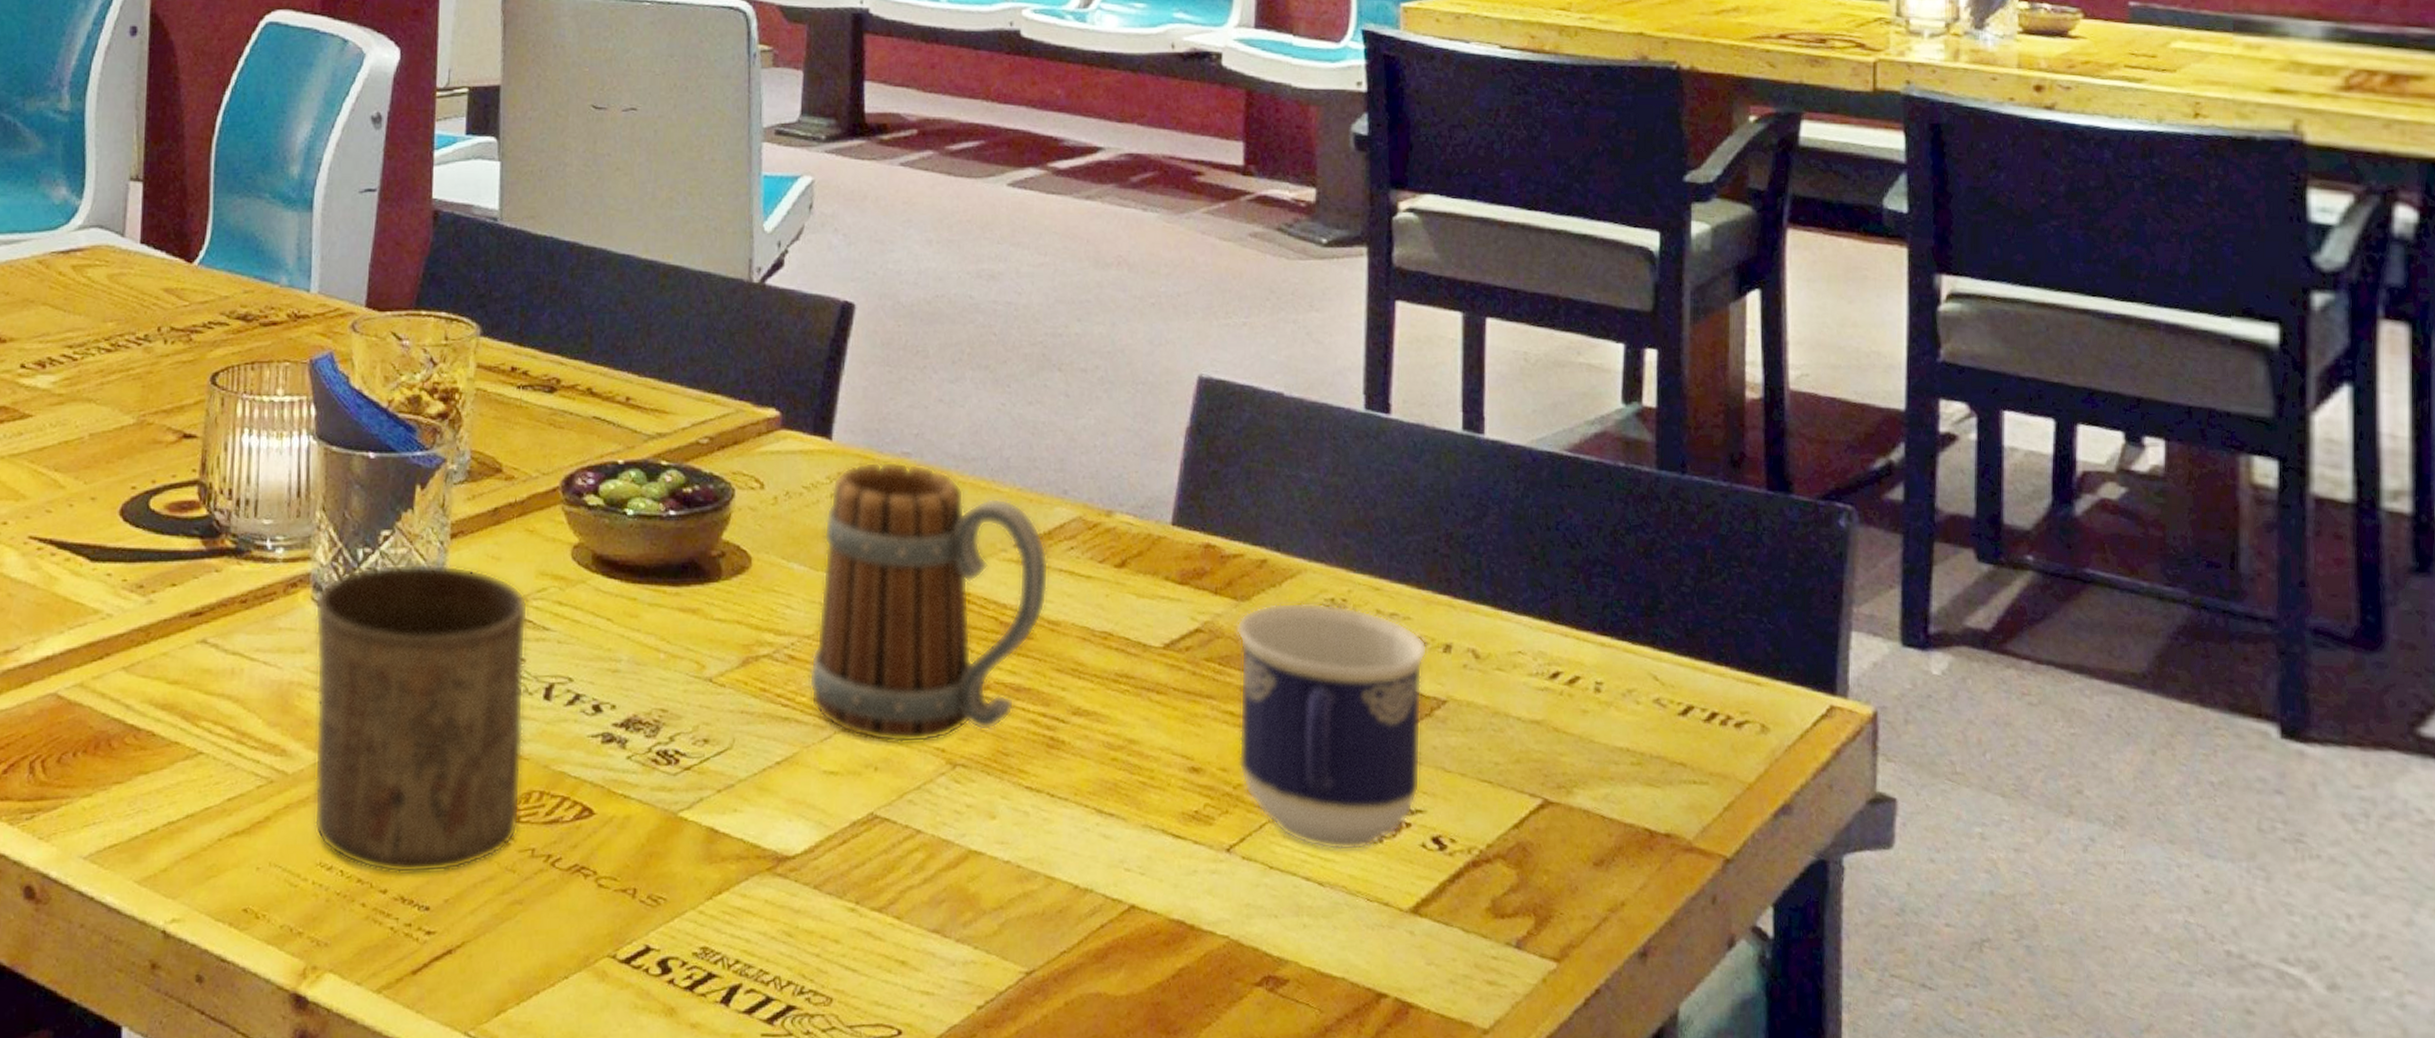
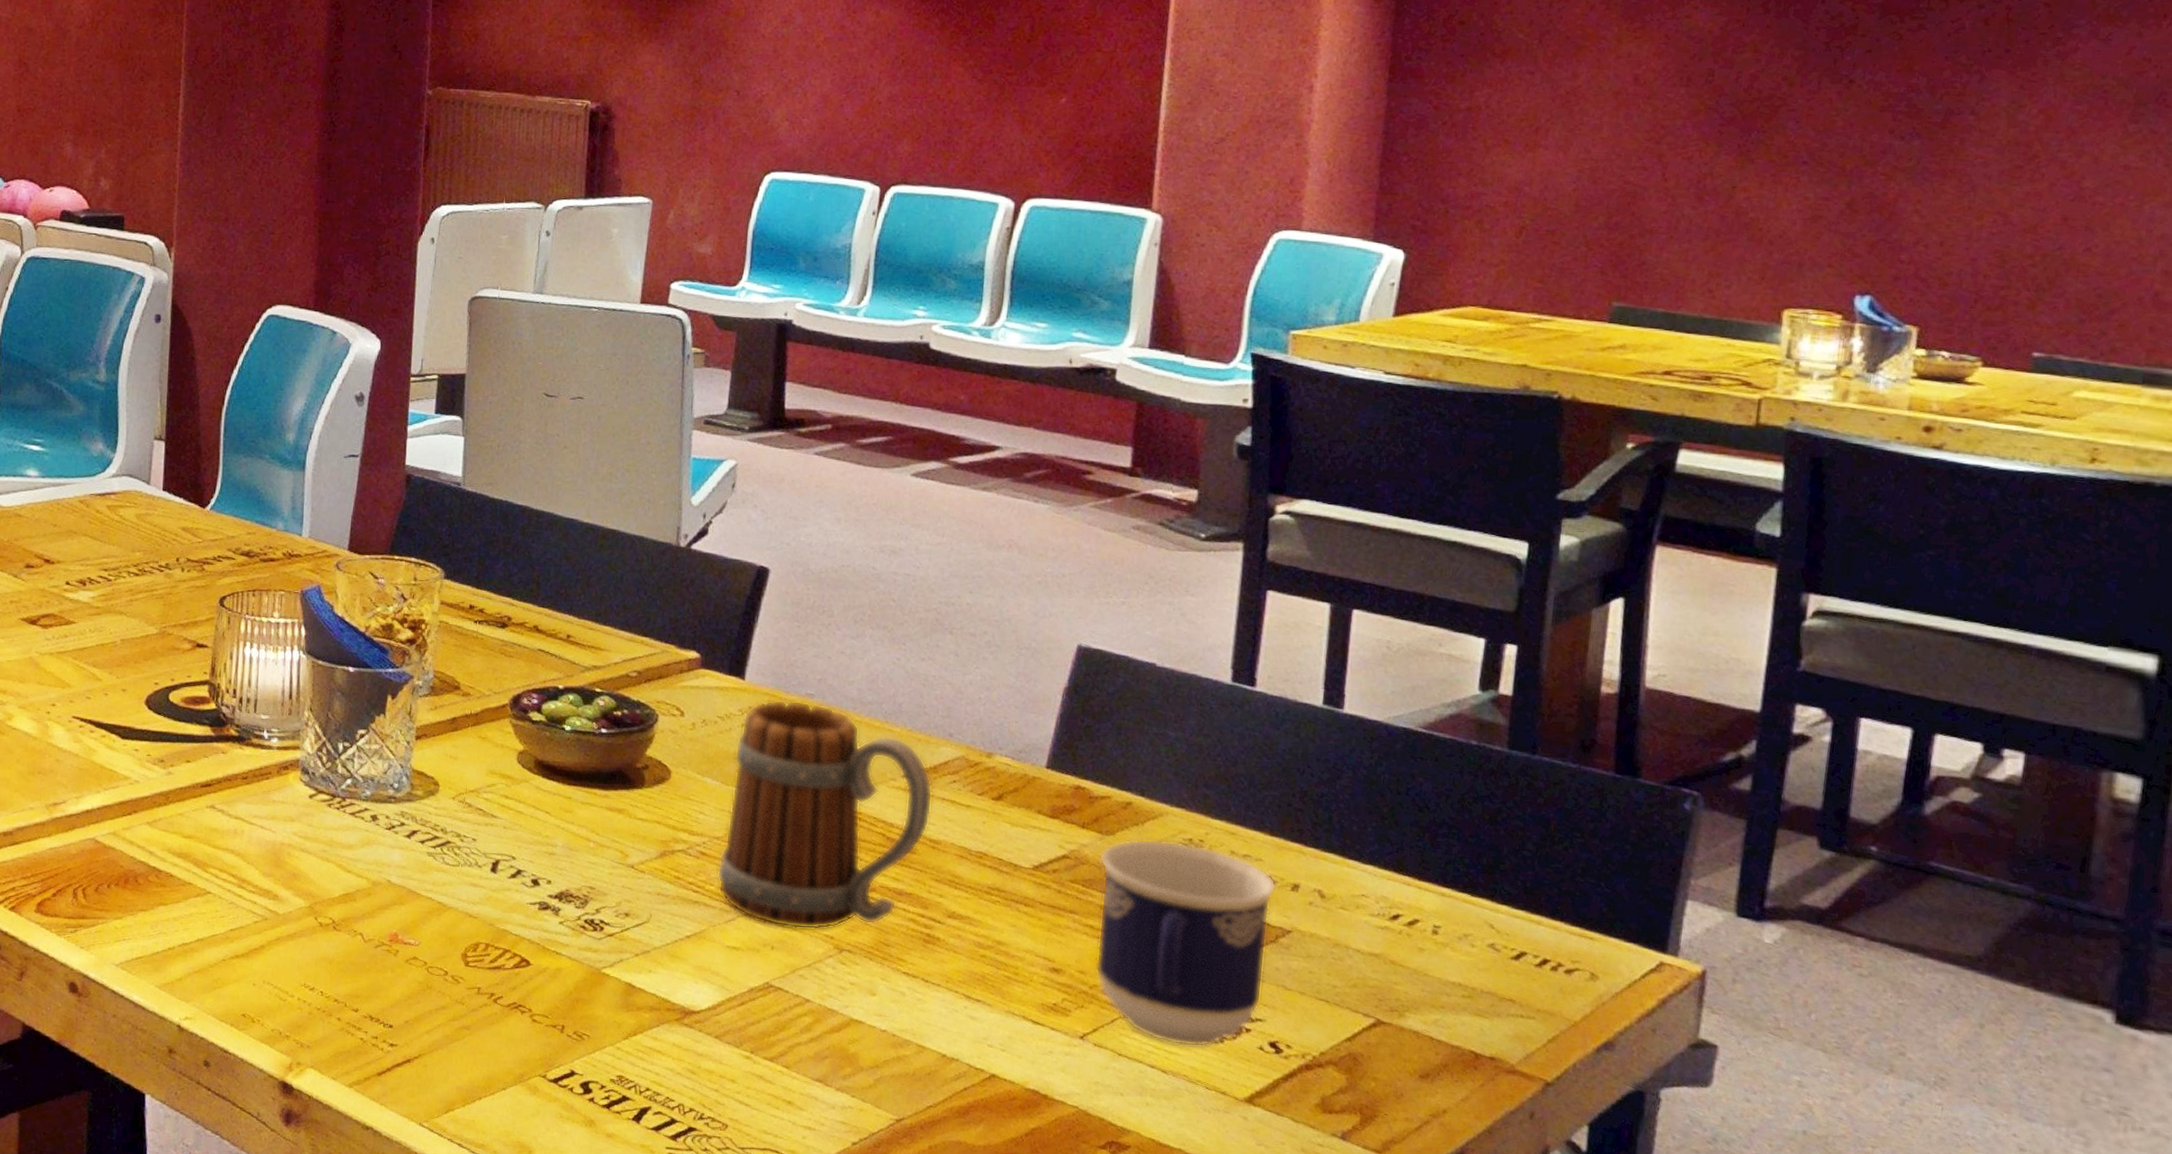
cup: present [314,563,529,874] -> none [299,756,480,999]

